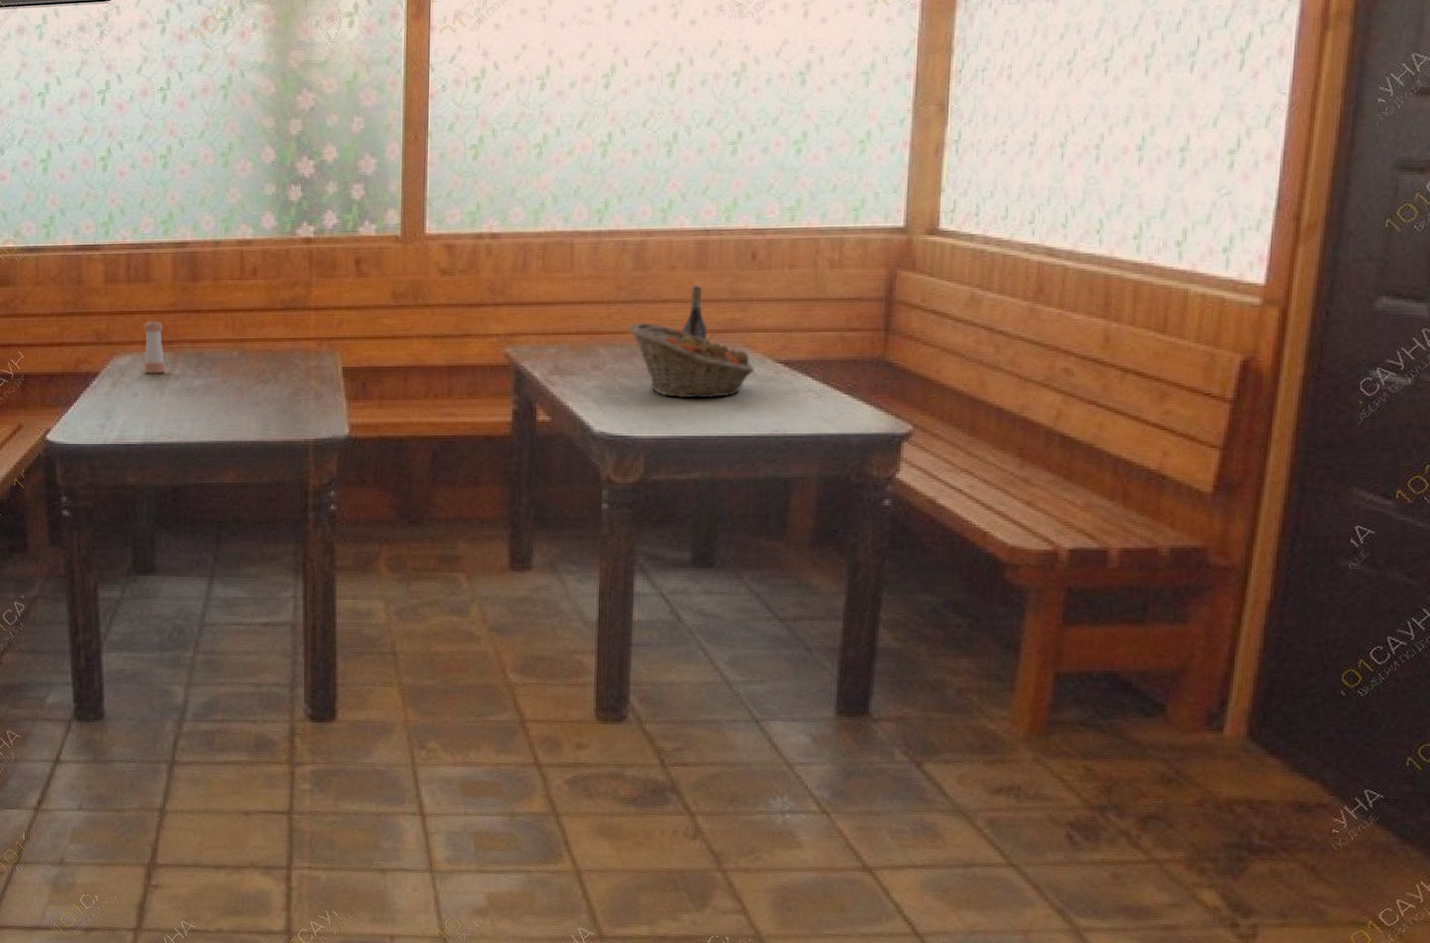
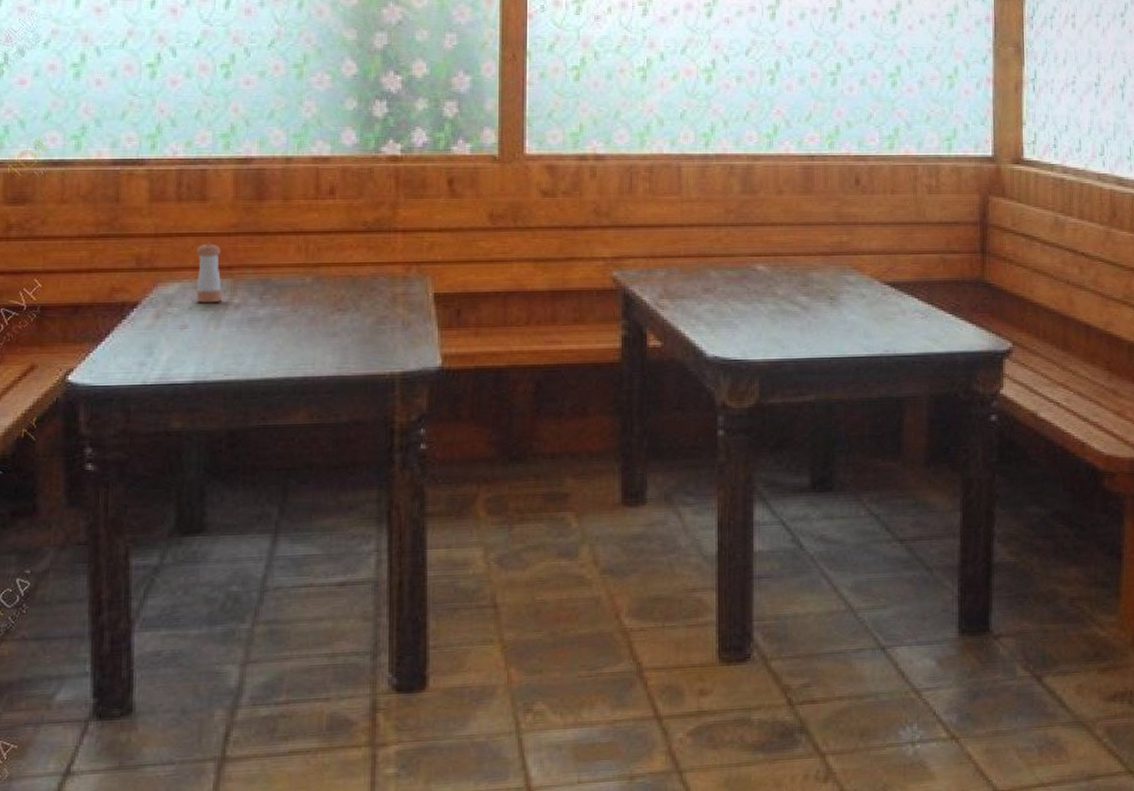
fruit basket: present [629,322,754,399] -> none [739,245,863,321]
wine bottle: present [683,284,707,340] -> none [792,208,815,262]

